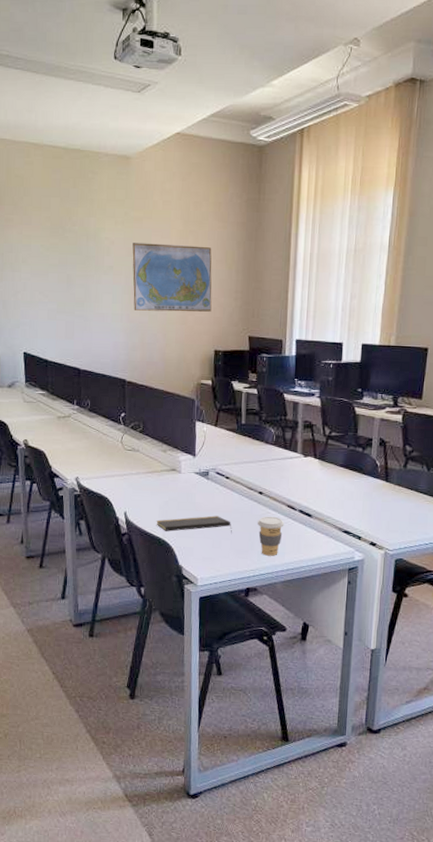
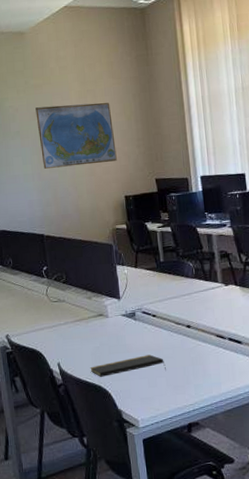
coffee cup: present [257,516,285,556] -> none [189,347,216,388]

